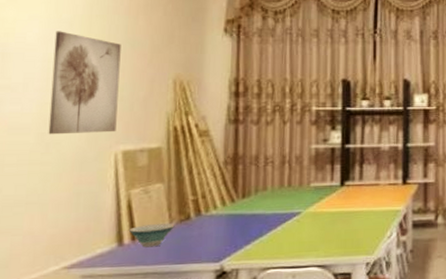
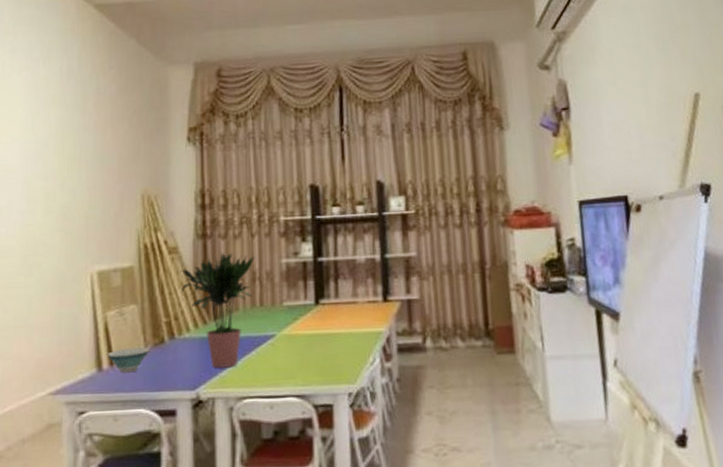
wall art: present [48,31,121,135] -> none [31,151,92,257]
potted plant: none [211,136,285,242] -> present [181,251,255,368]

